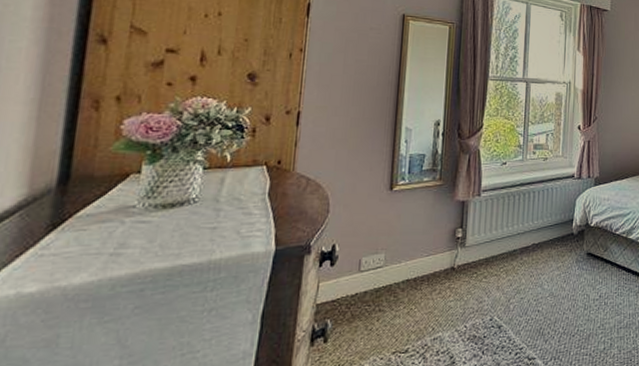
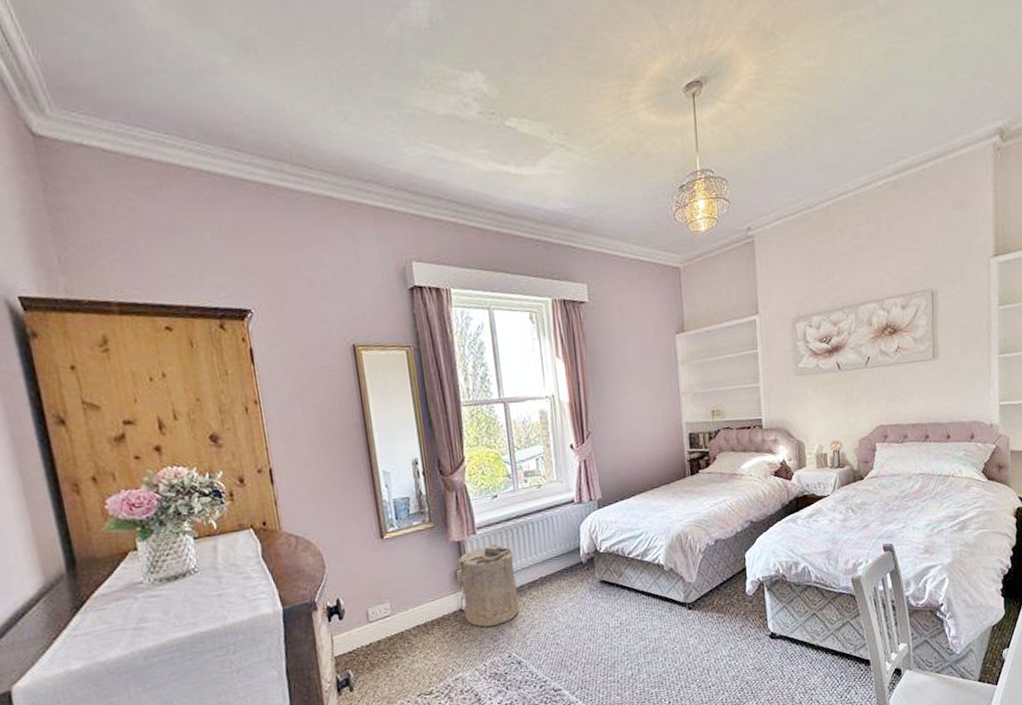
laundry hamper: none [454,207,511,287] -> present [457,544,519,627]

